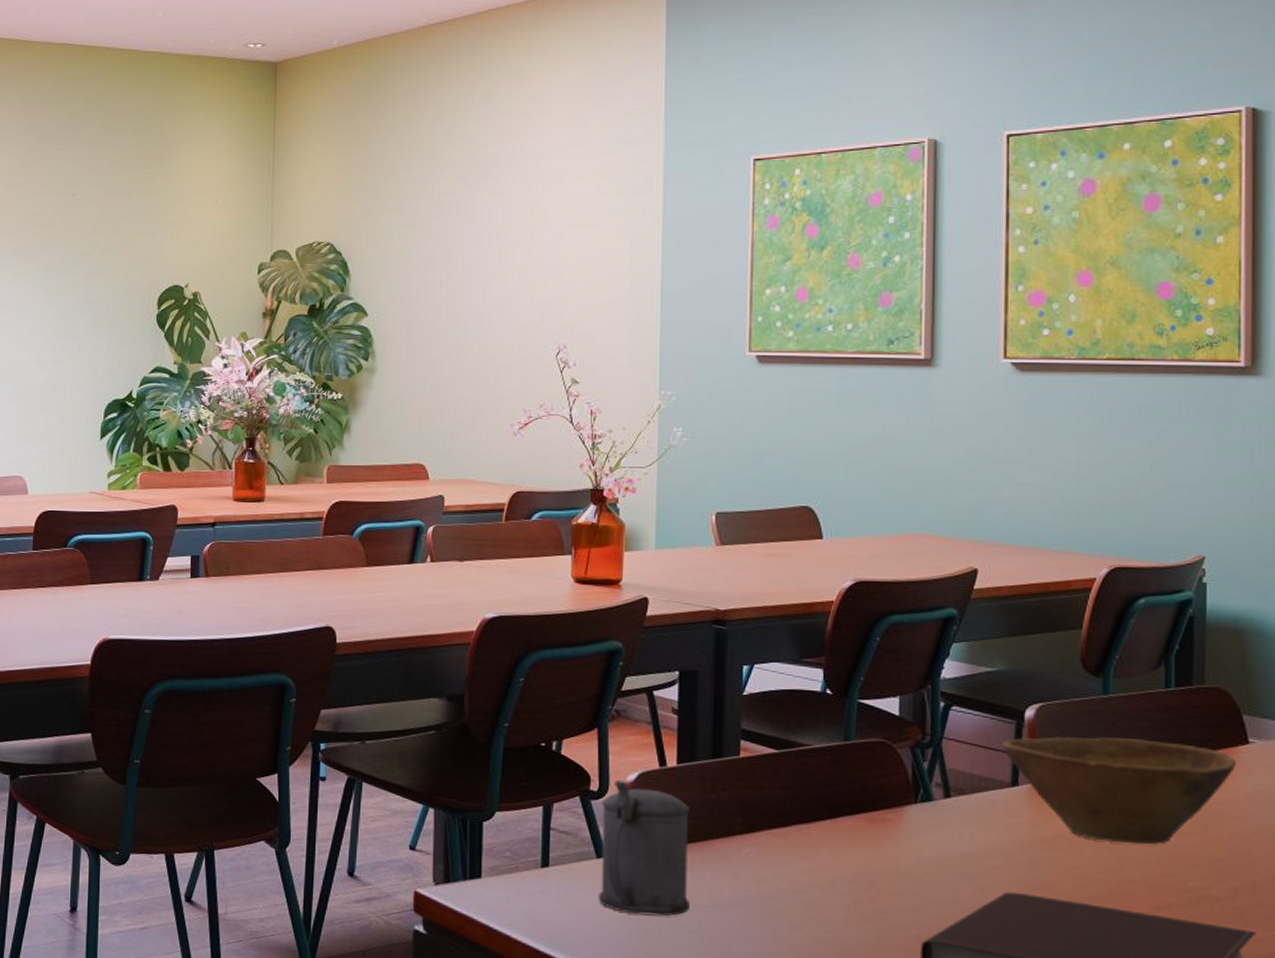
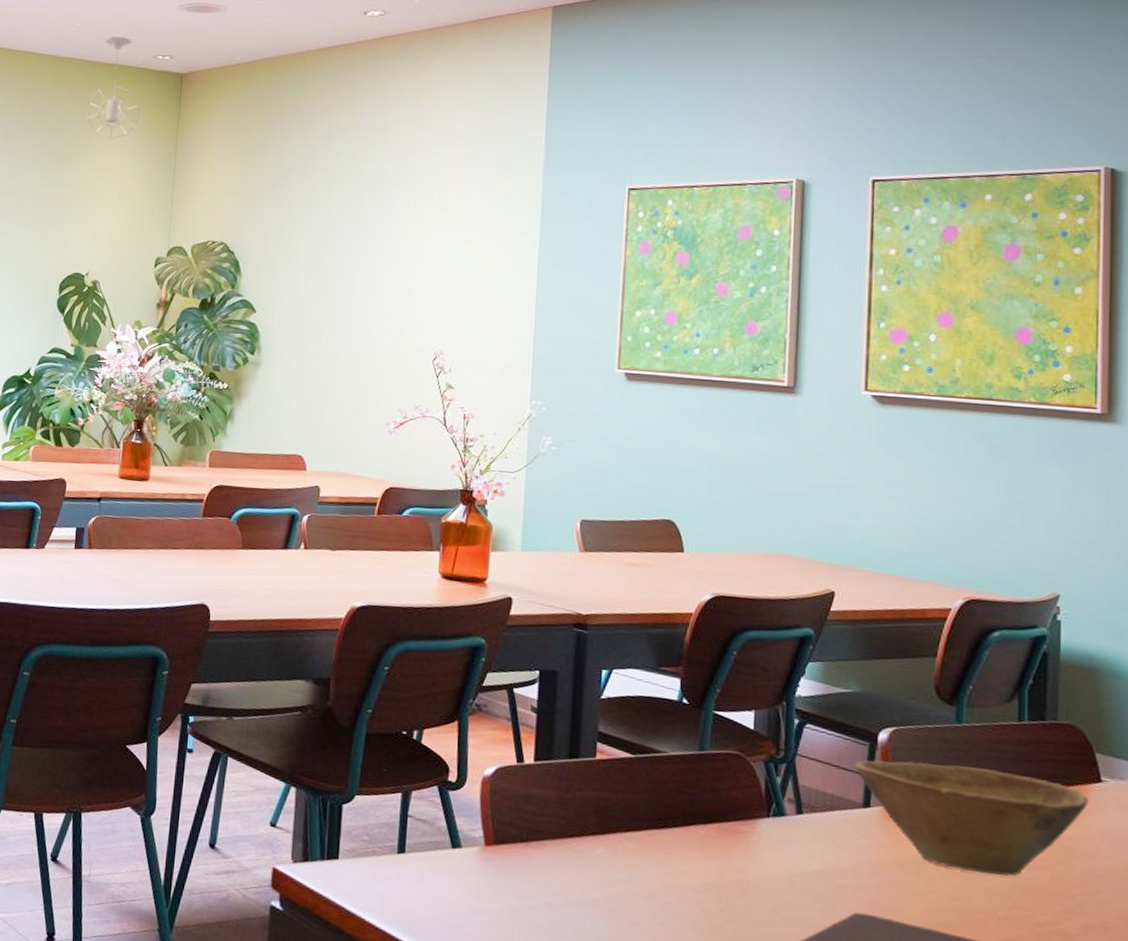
pendant light: none [176,25,232,138] -> present [86,37,140,139]
beer stein: present [598,779,690,917] -> none [452,772,545,911]

